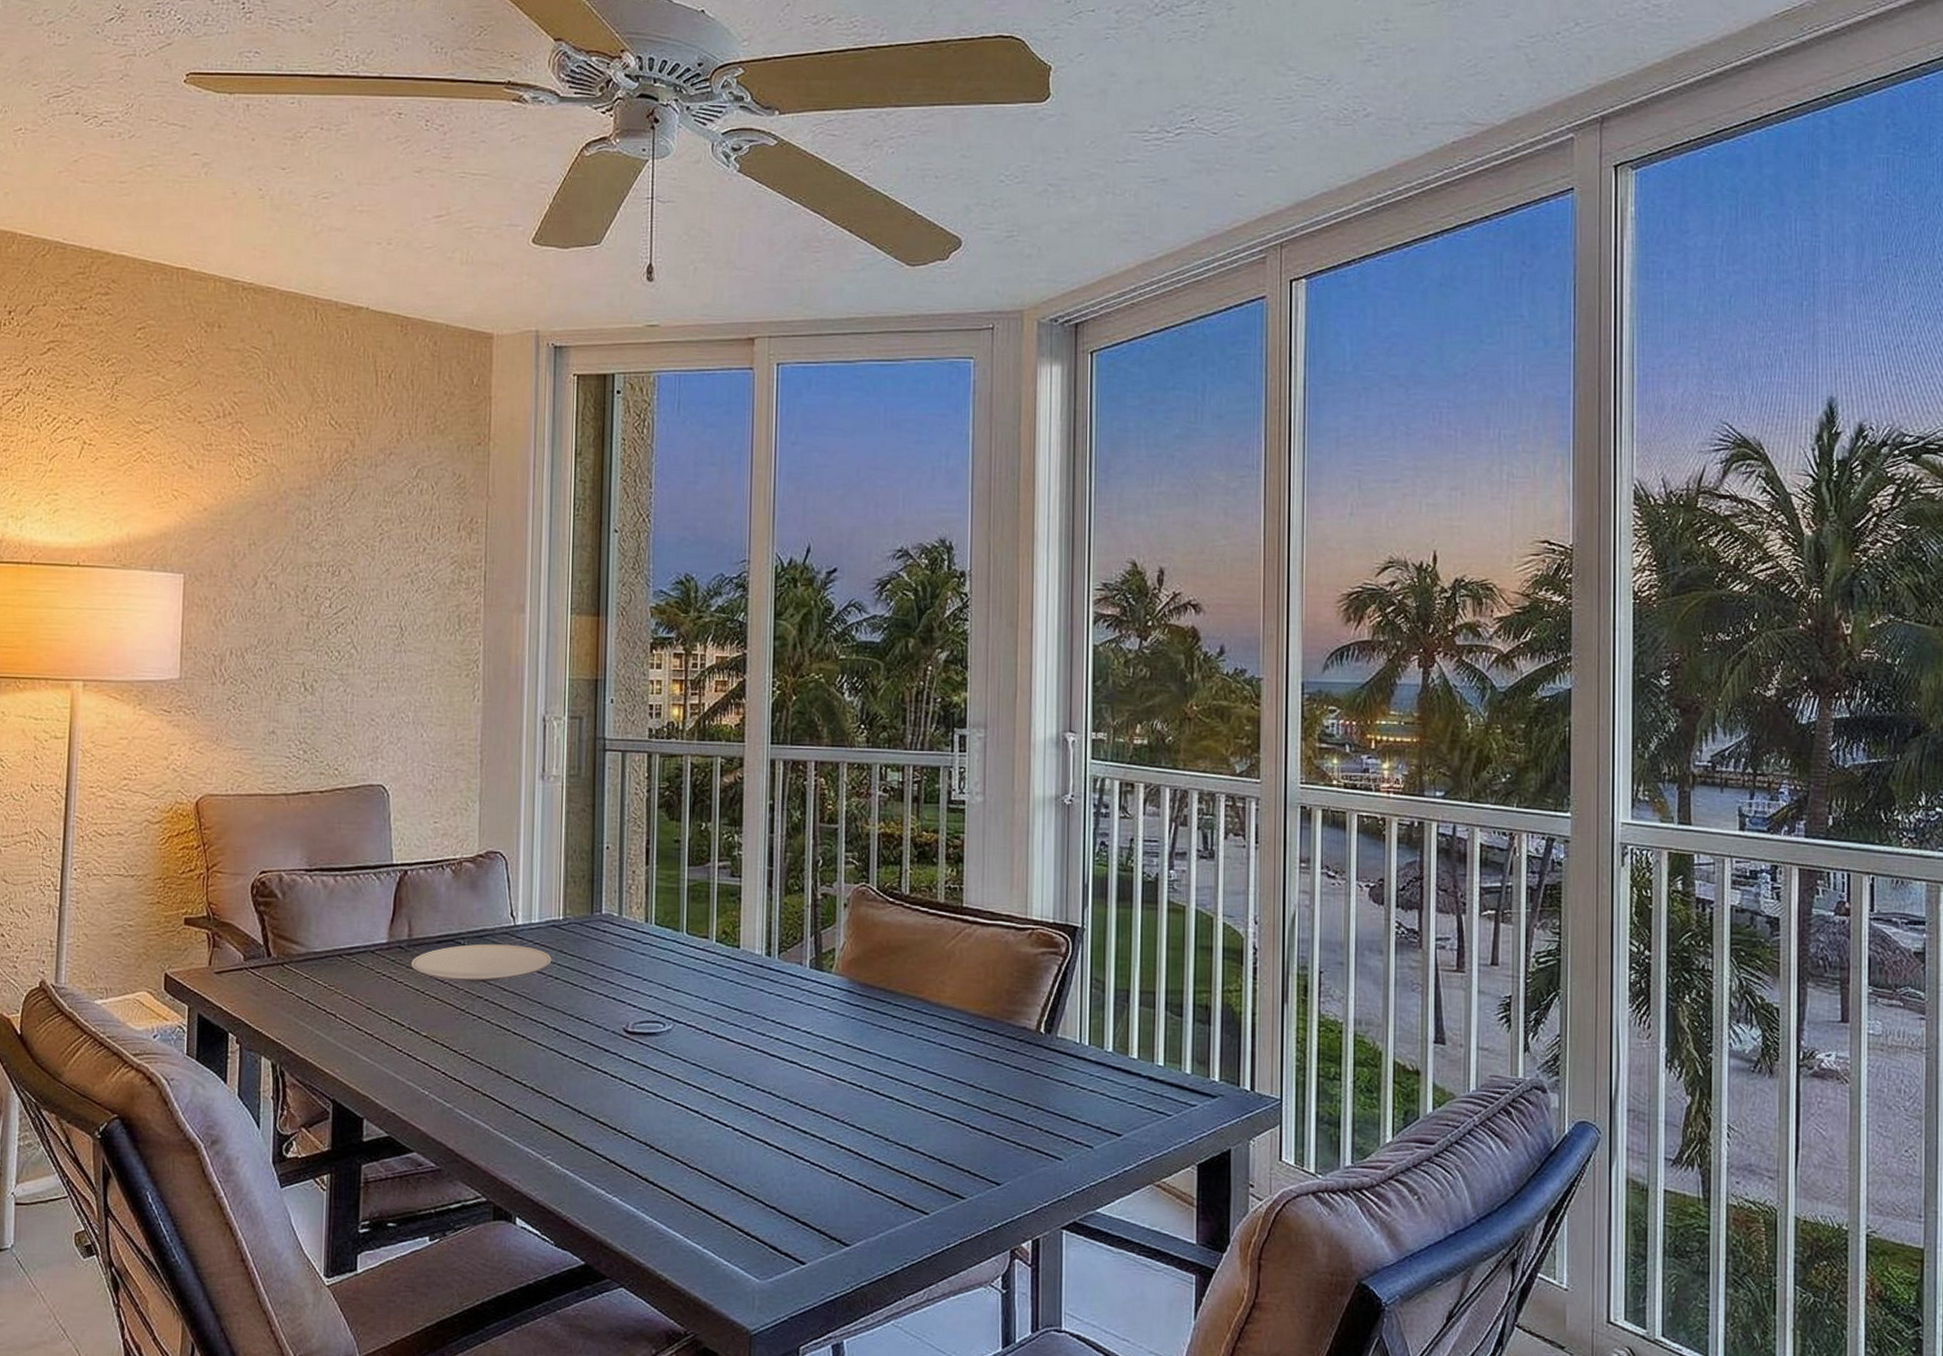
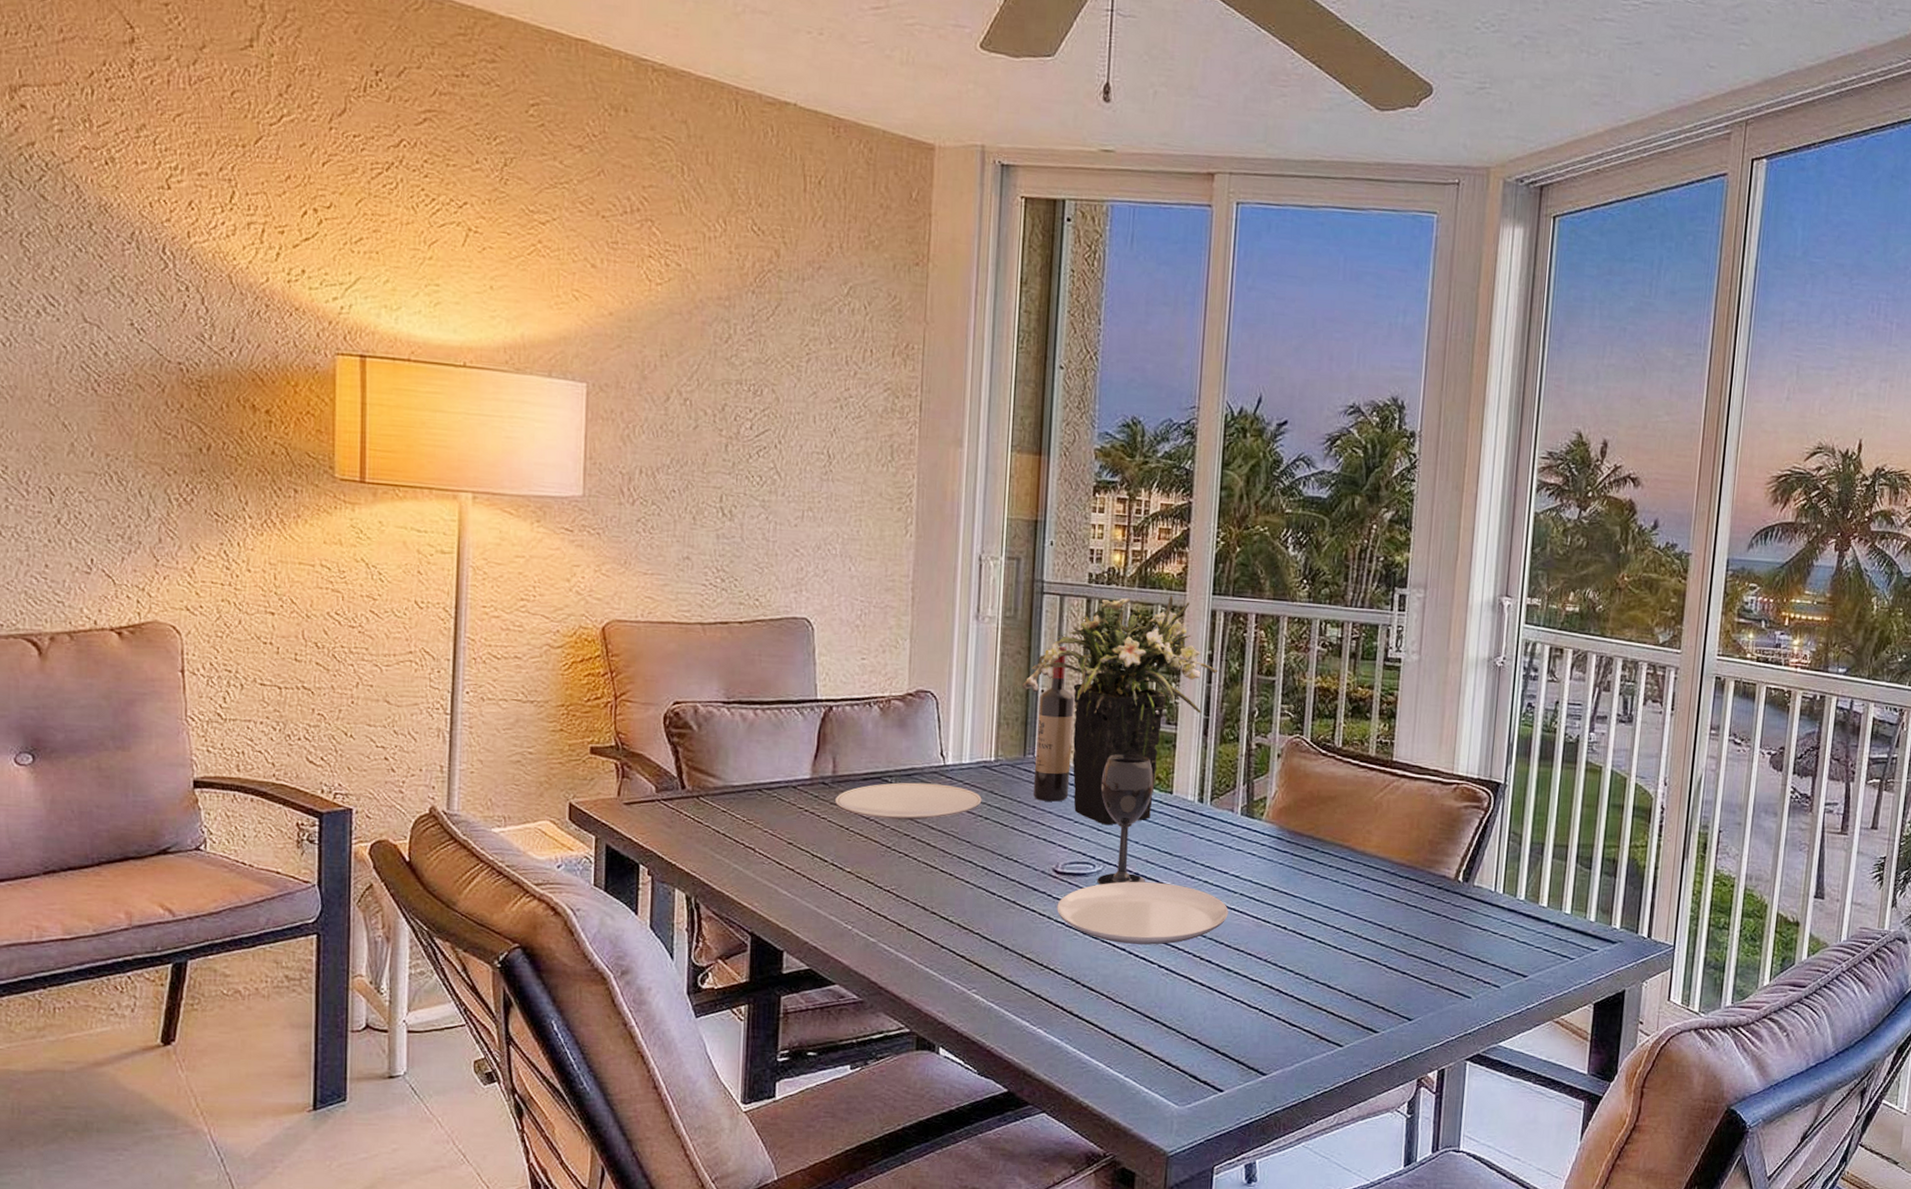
flower arrangement: none [587,747,780,982] -> present [1021,596,1219,825]
wine bottle: none [601,801,639,960] -> present [1032,645,1075,802]
plate: none [628,1039,802,1107] -> present [1057,881,1228,945]
wine glass: none [667,908,721,1045] -> present [1097,753,1154,885]

